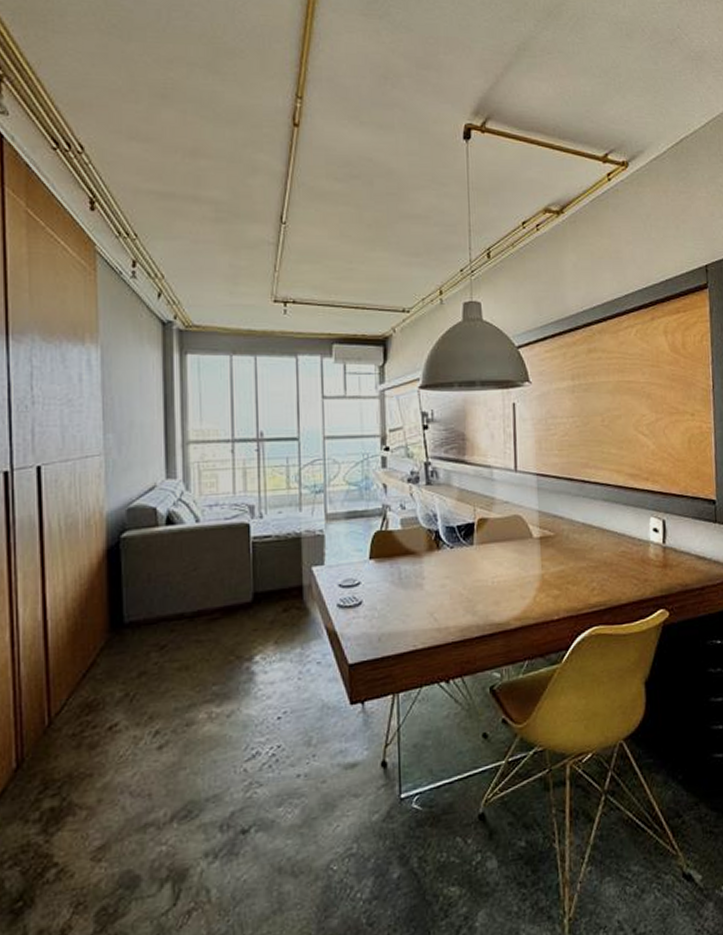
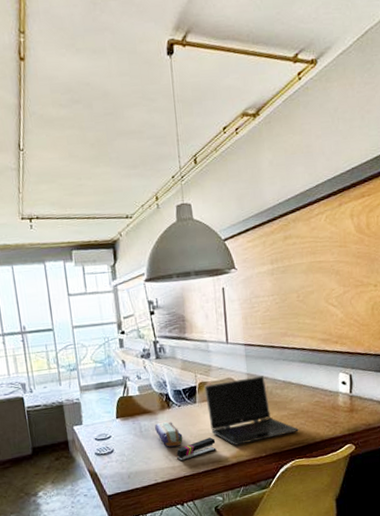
pencil case: none [419,567,454,602] -> present [155,422,183,448]
stapler: none [444,591,496,622] -> present [176,437,217,462]
laptop computer: none [485,515,601,604] -> present [204,376,300,446]

